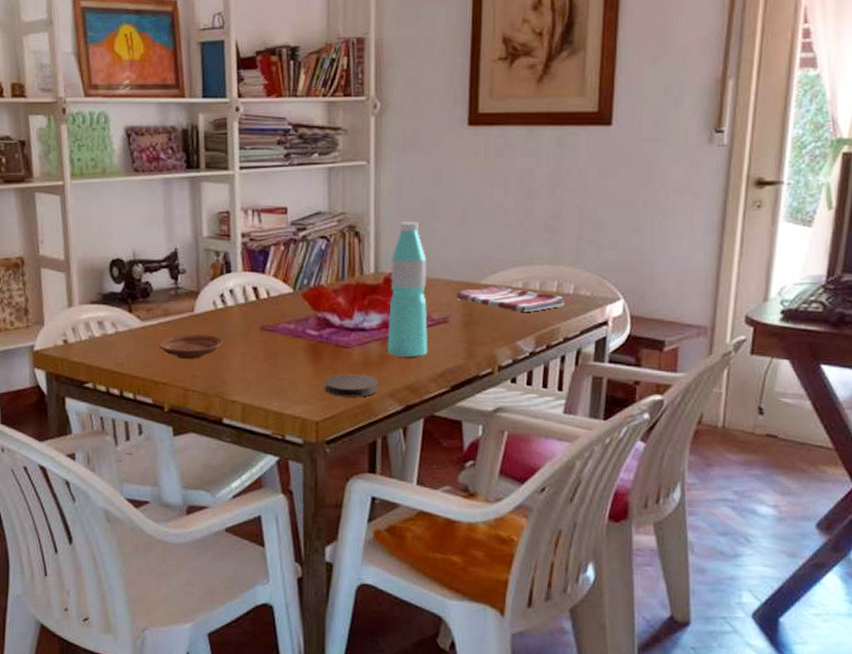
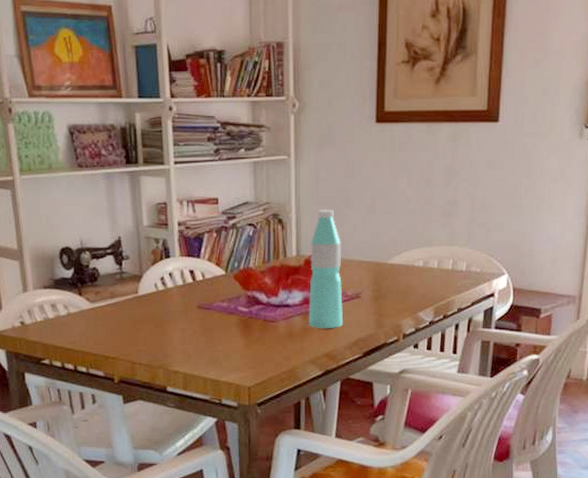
plate: present [159,334,223,359] -> none [107,314,164,336]
coaster: present [324,373,378,398] -> none [255,344,301,365]
dish towel: present [456,285,565,313] -> none [367,264,459,288]

